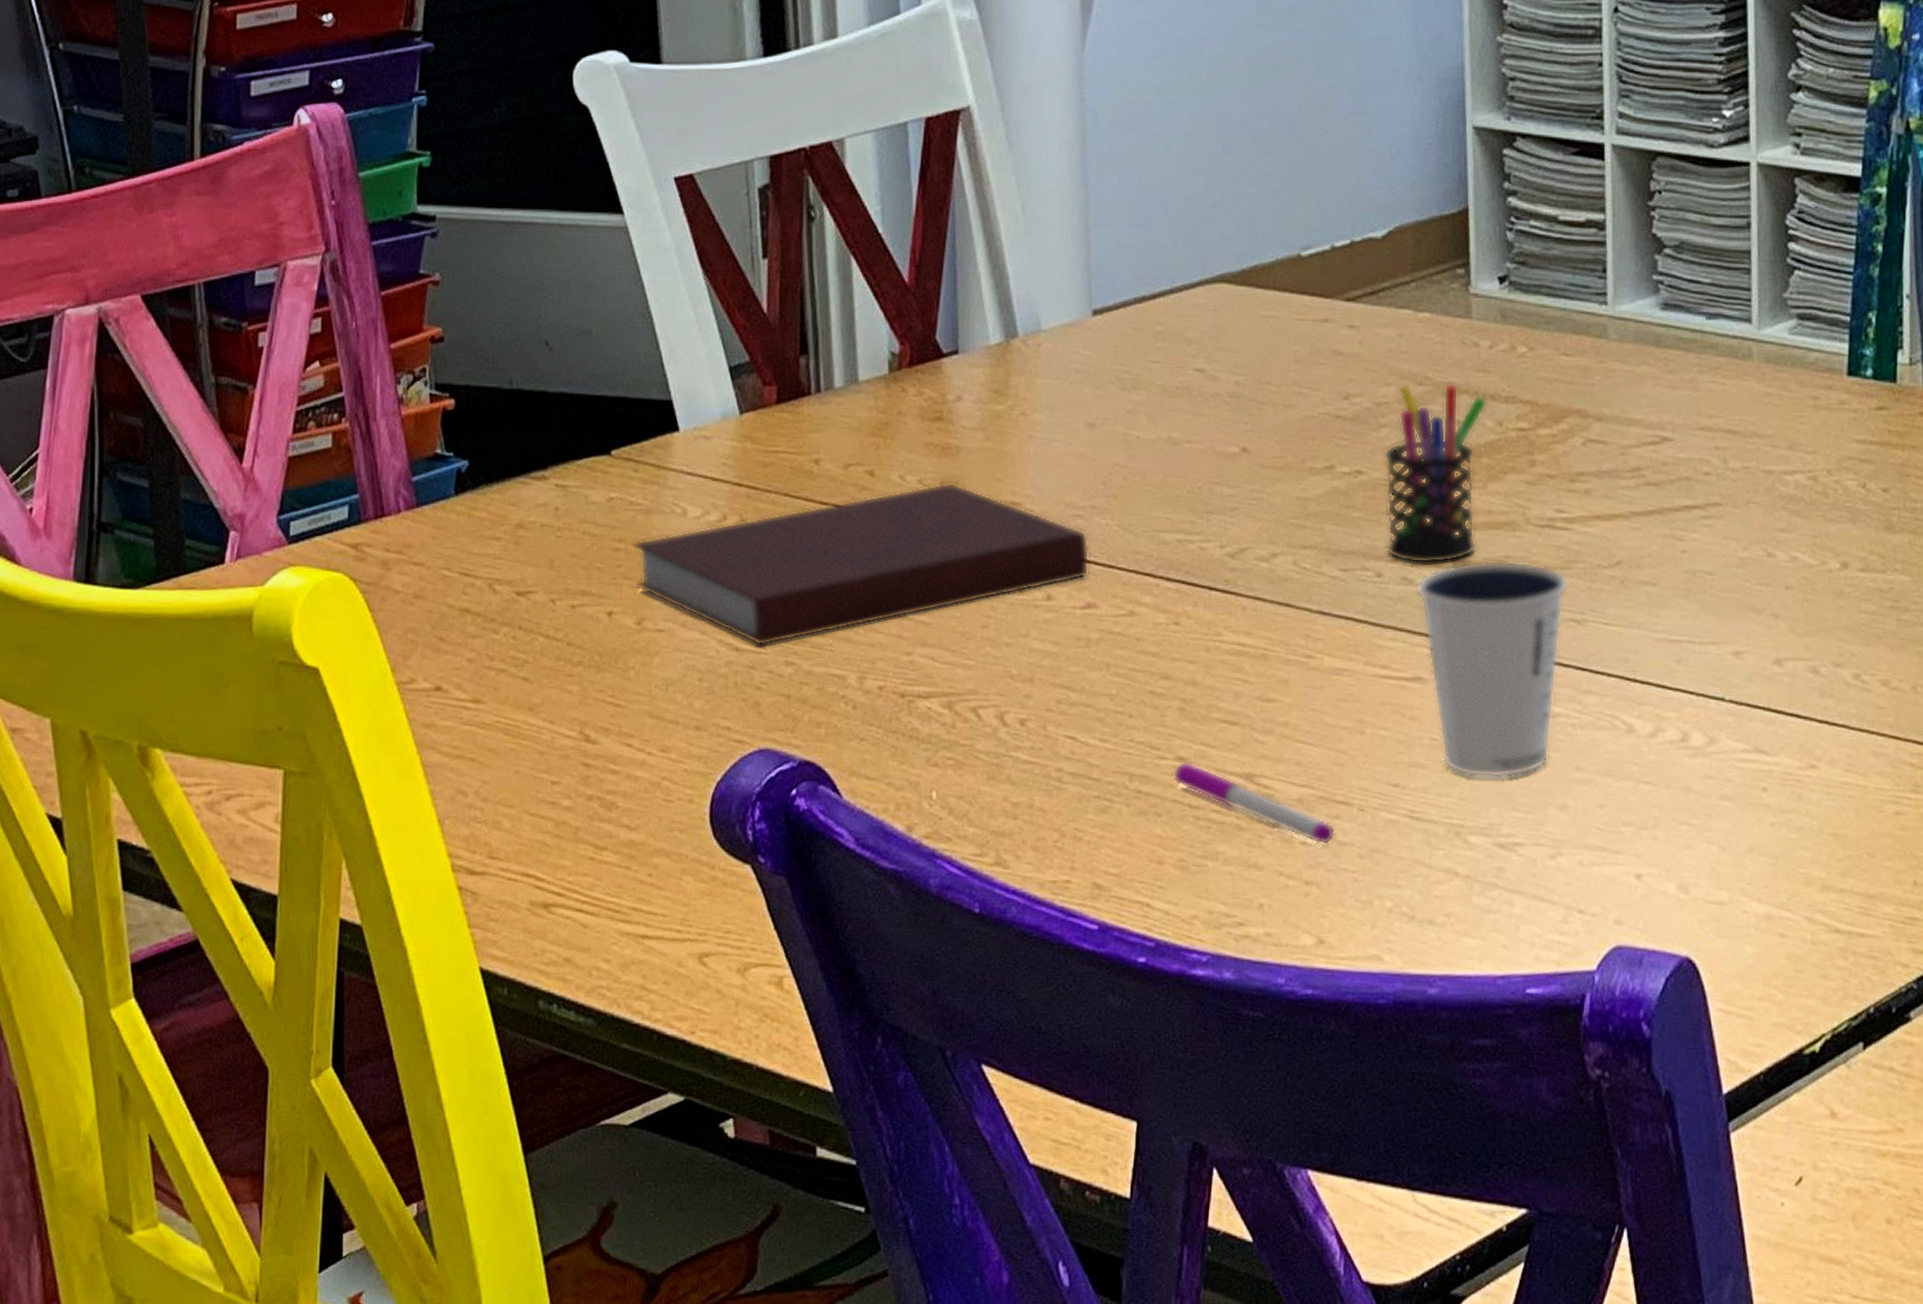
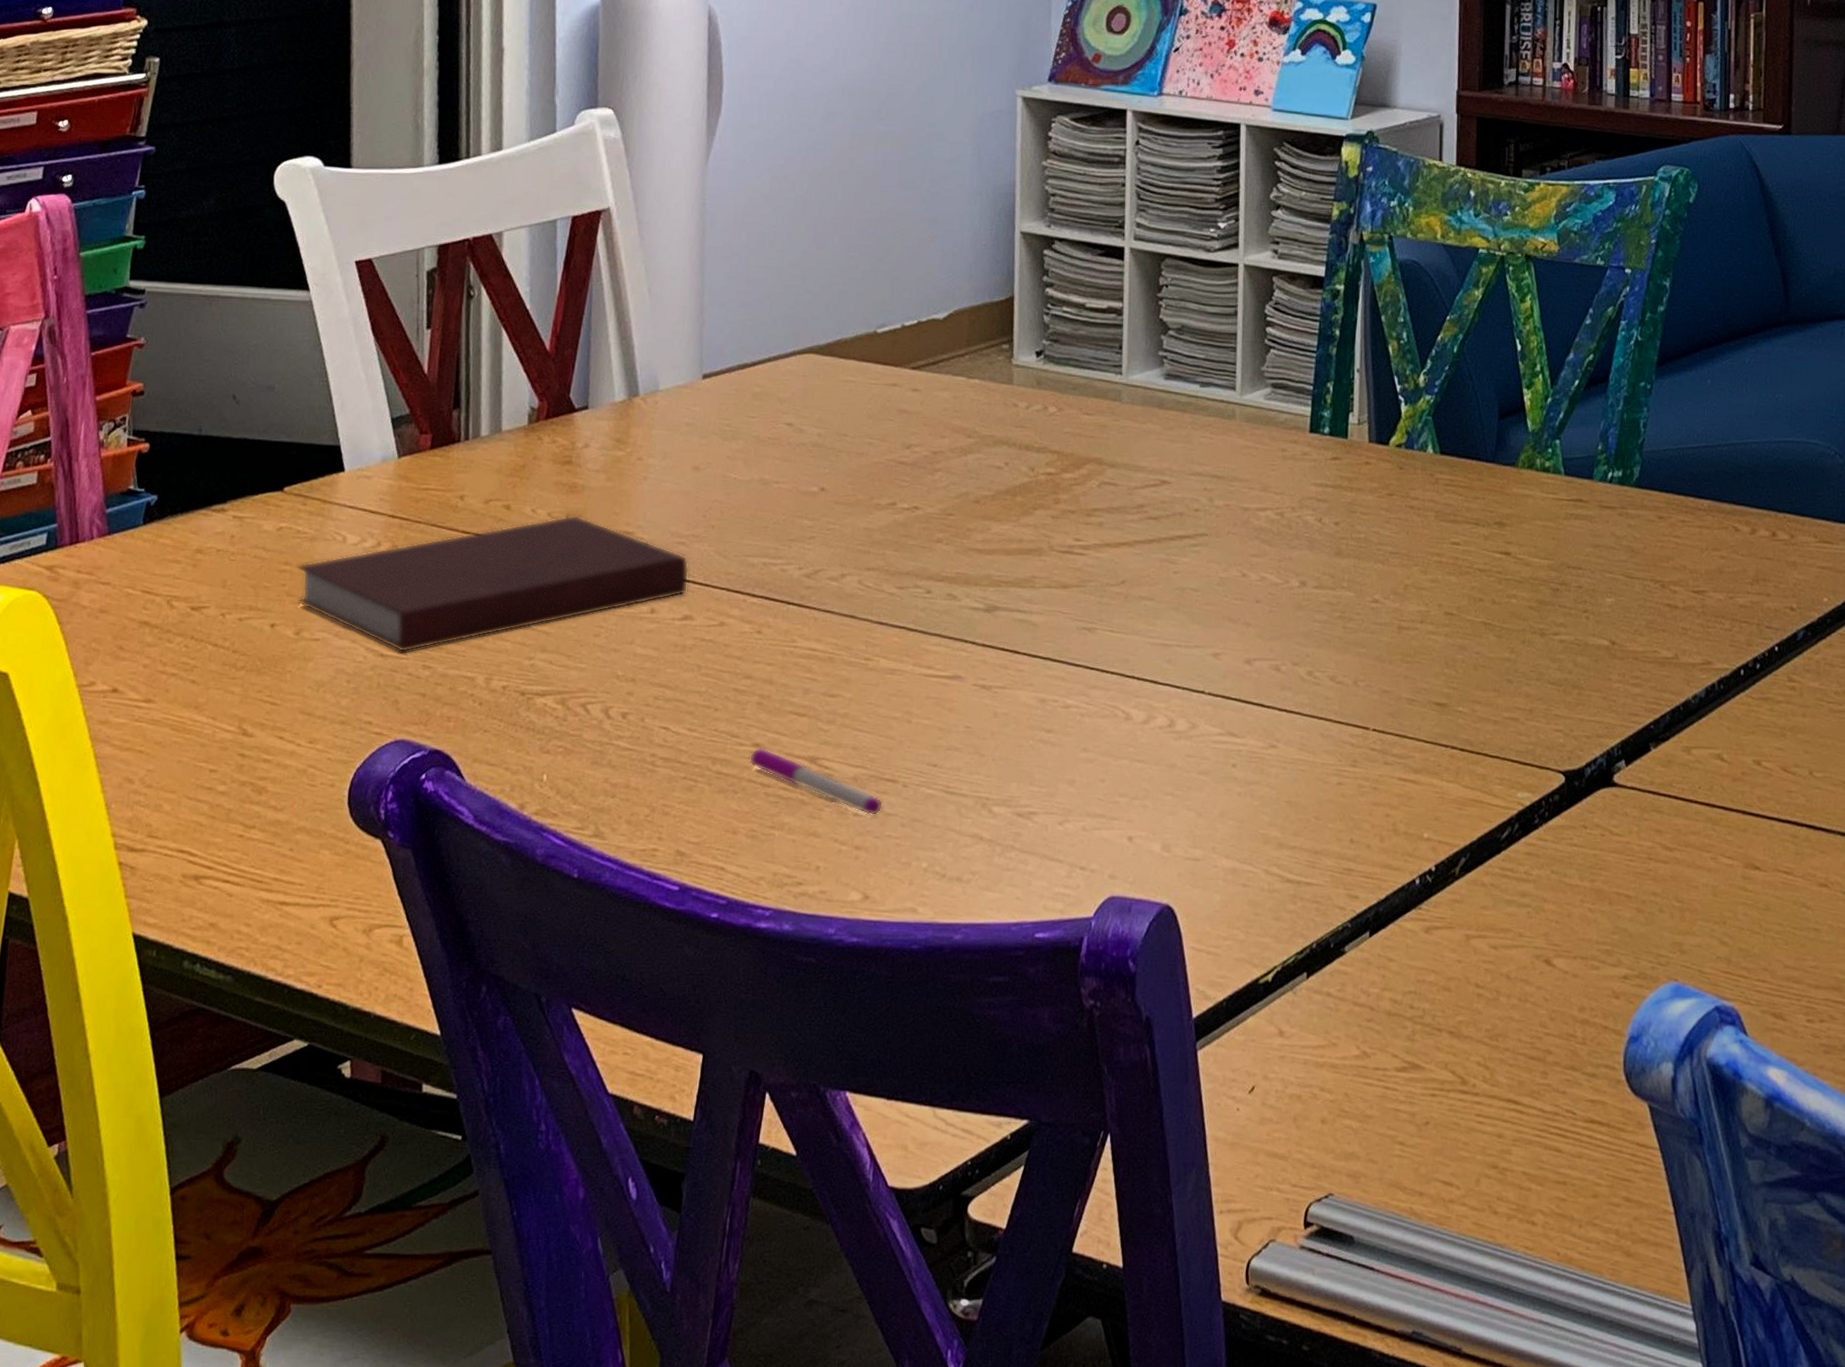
pen holder: present [1384,383,1488,565] -> none [936,436,1023,583]
dixie cup: present [1416,560,1568,778] -> none [959,580,1082,759]

